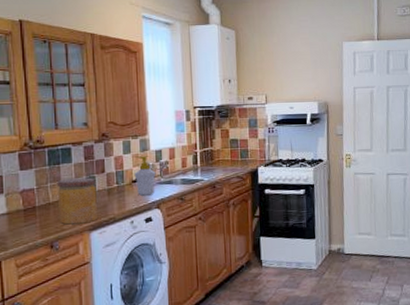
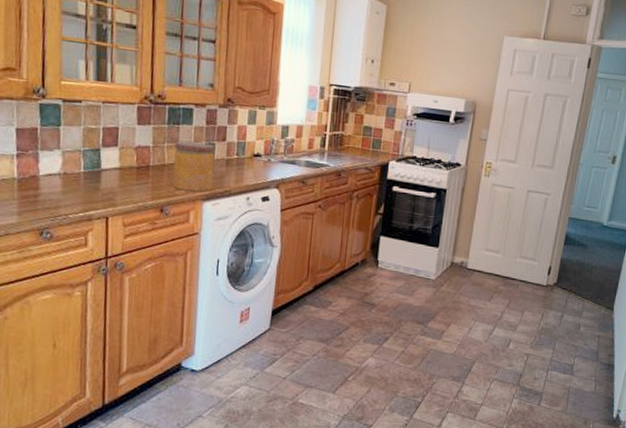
soap bottle: present [134,156,156,196] -> none [256,129,280,173]

